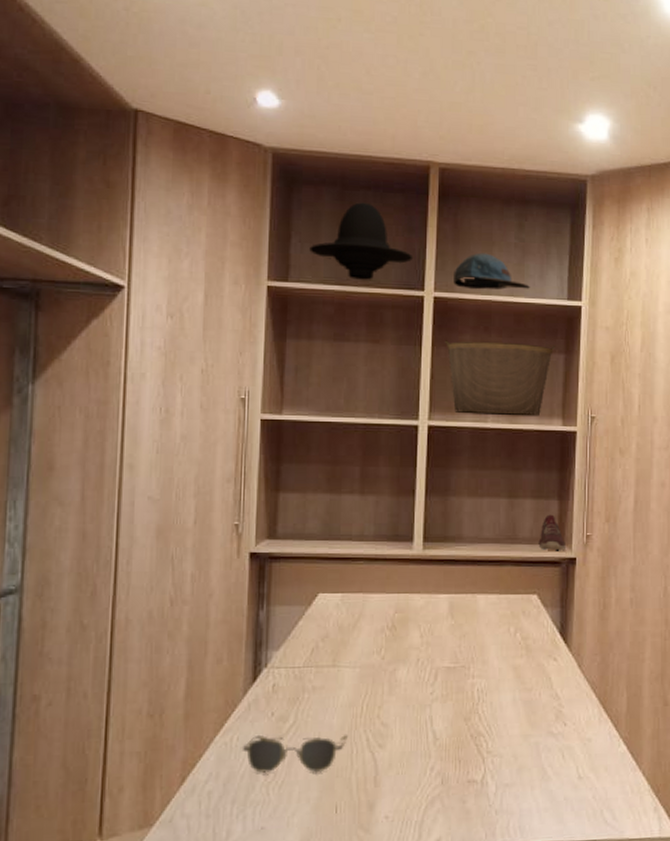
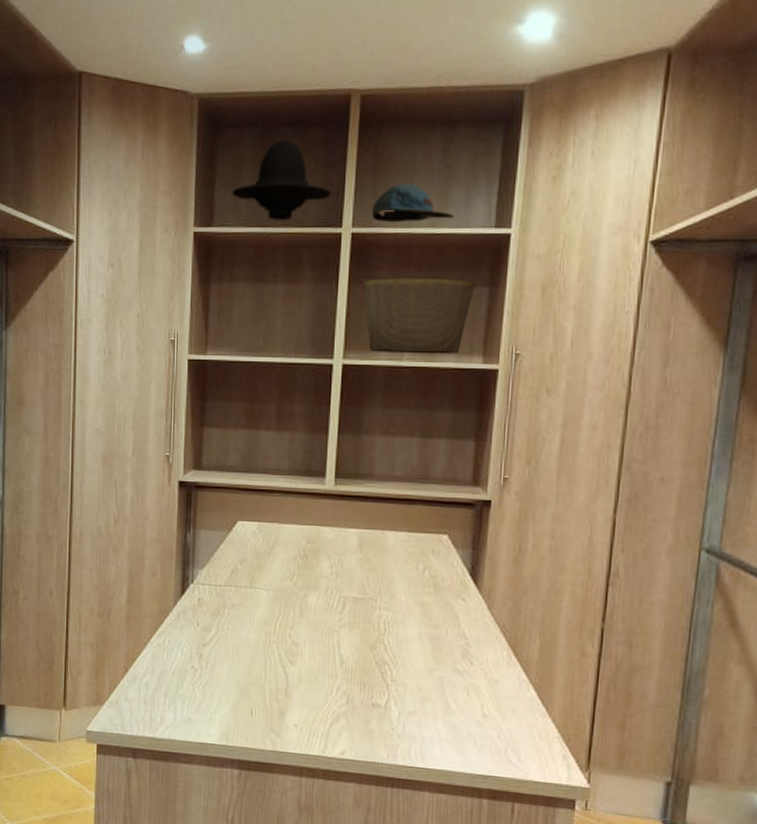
sunglasses: present [243,733,348,773] -> none [174,641,262,679]
athletic shoe: present [538,514,567,551] -> none [451,455,482,493]

